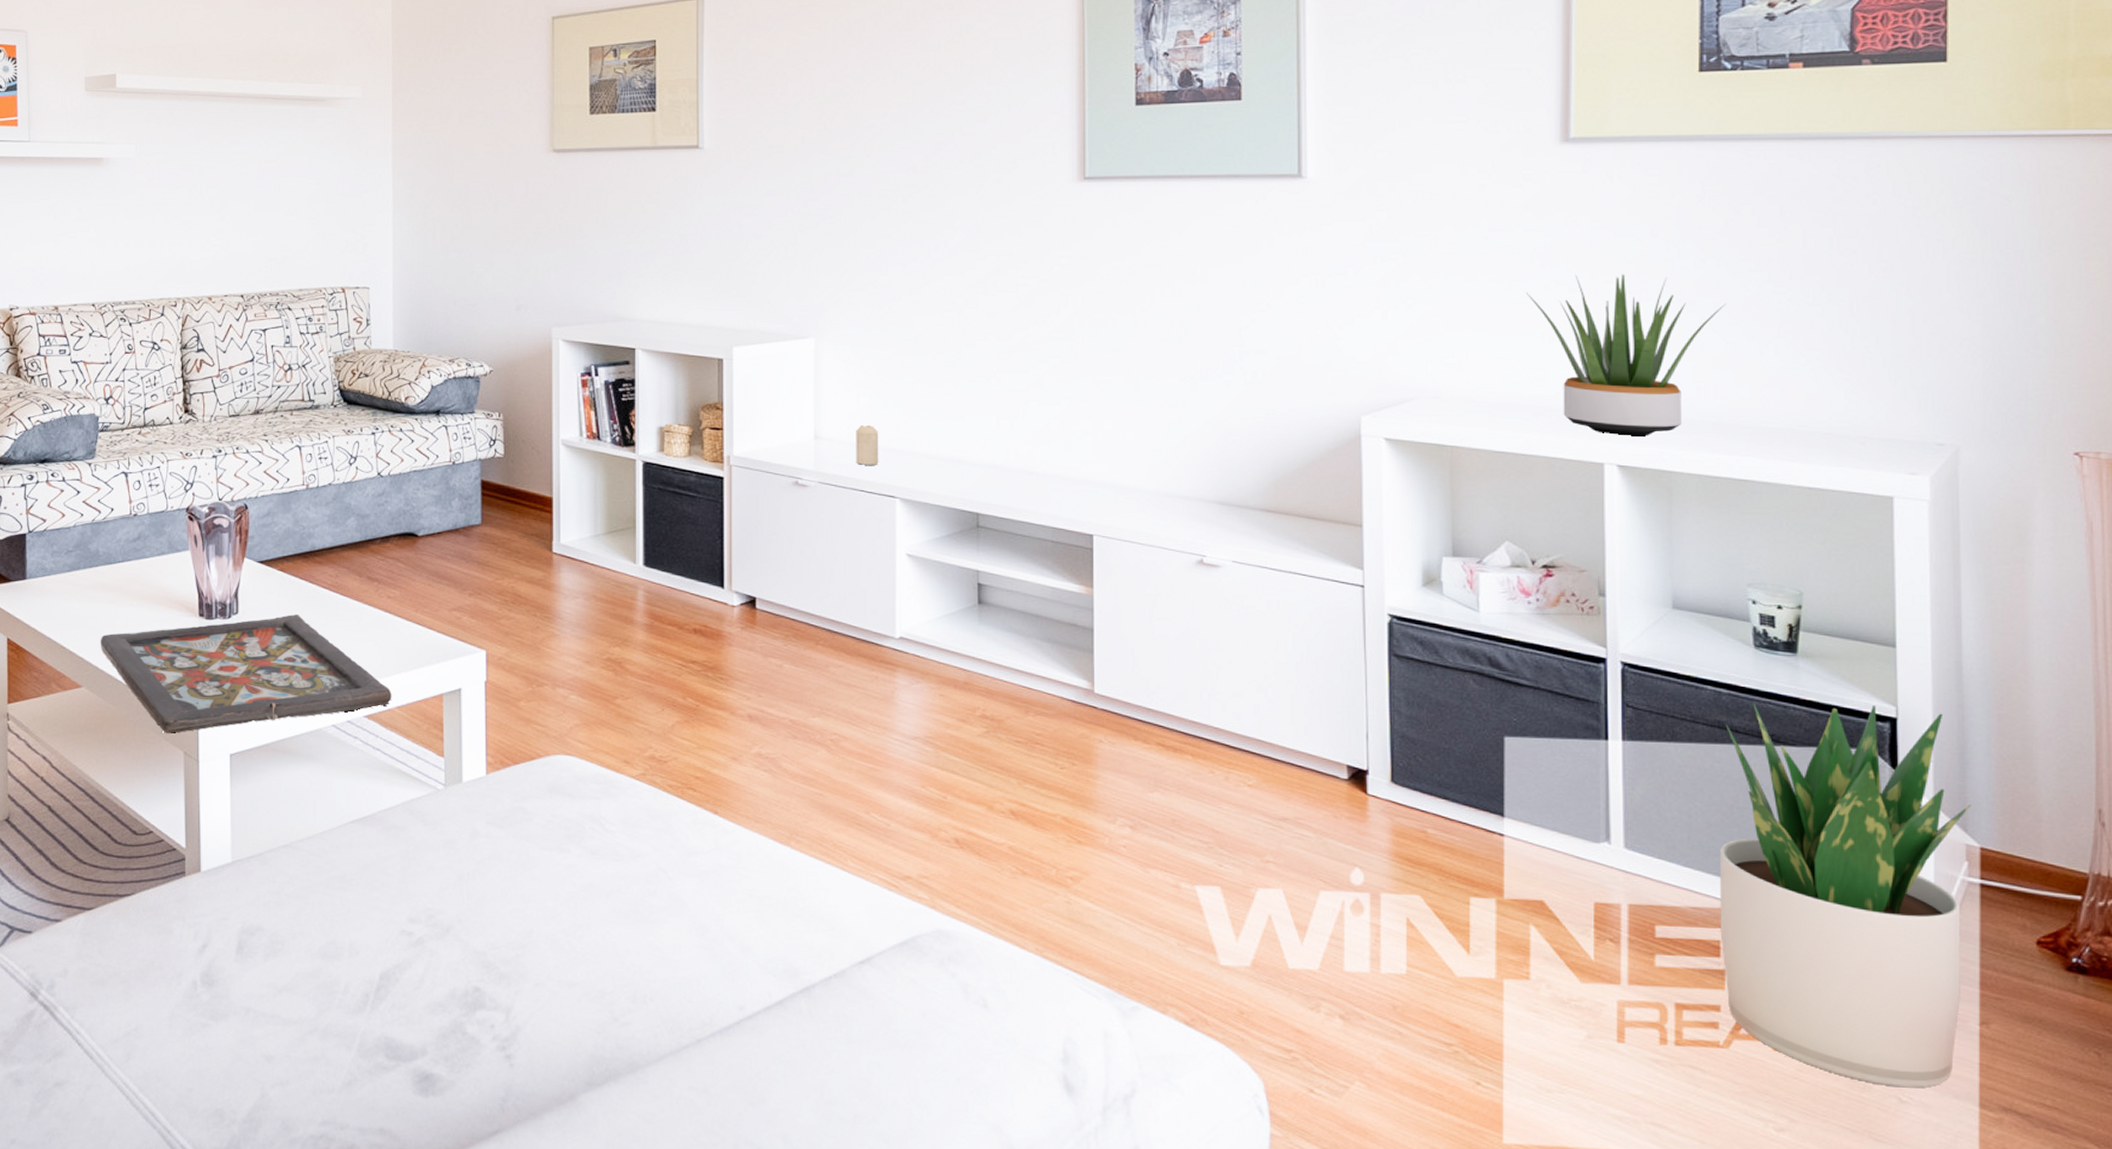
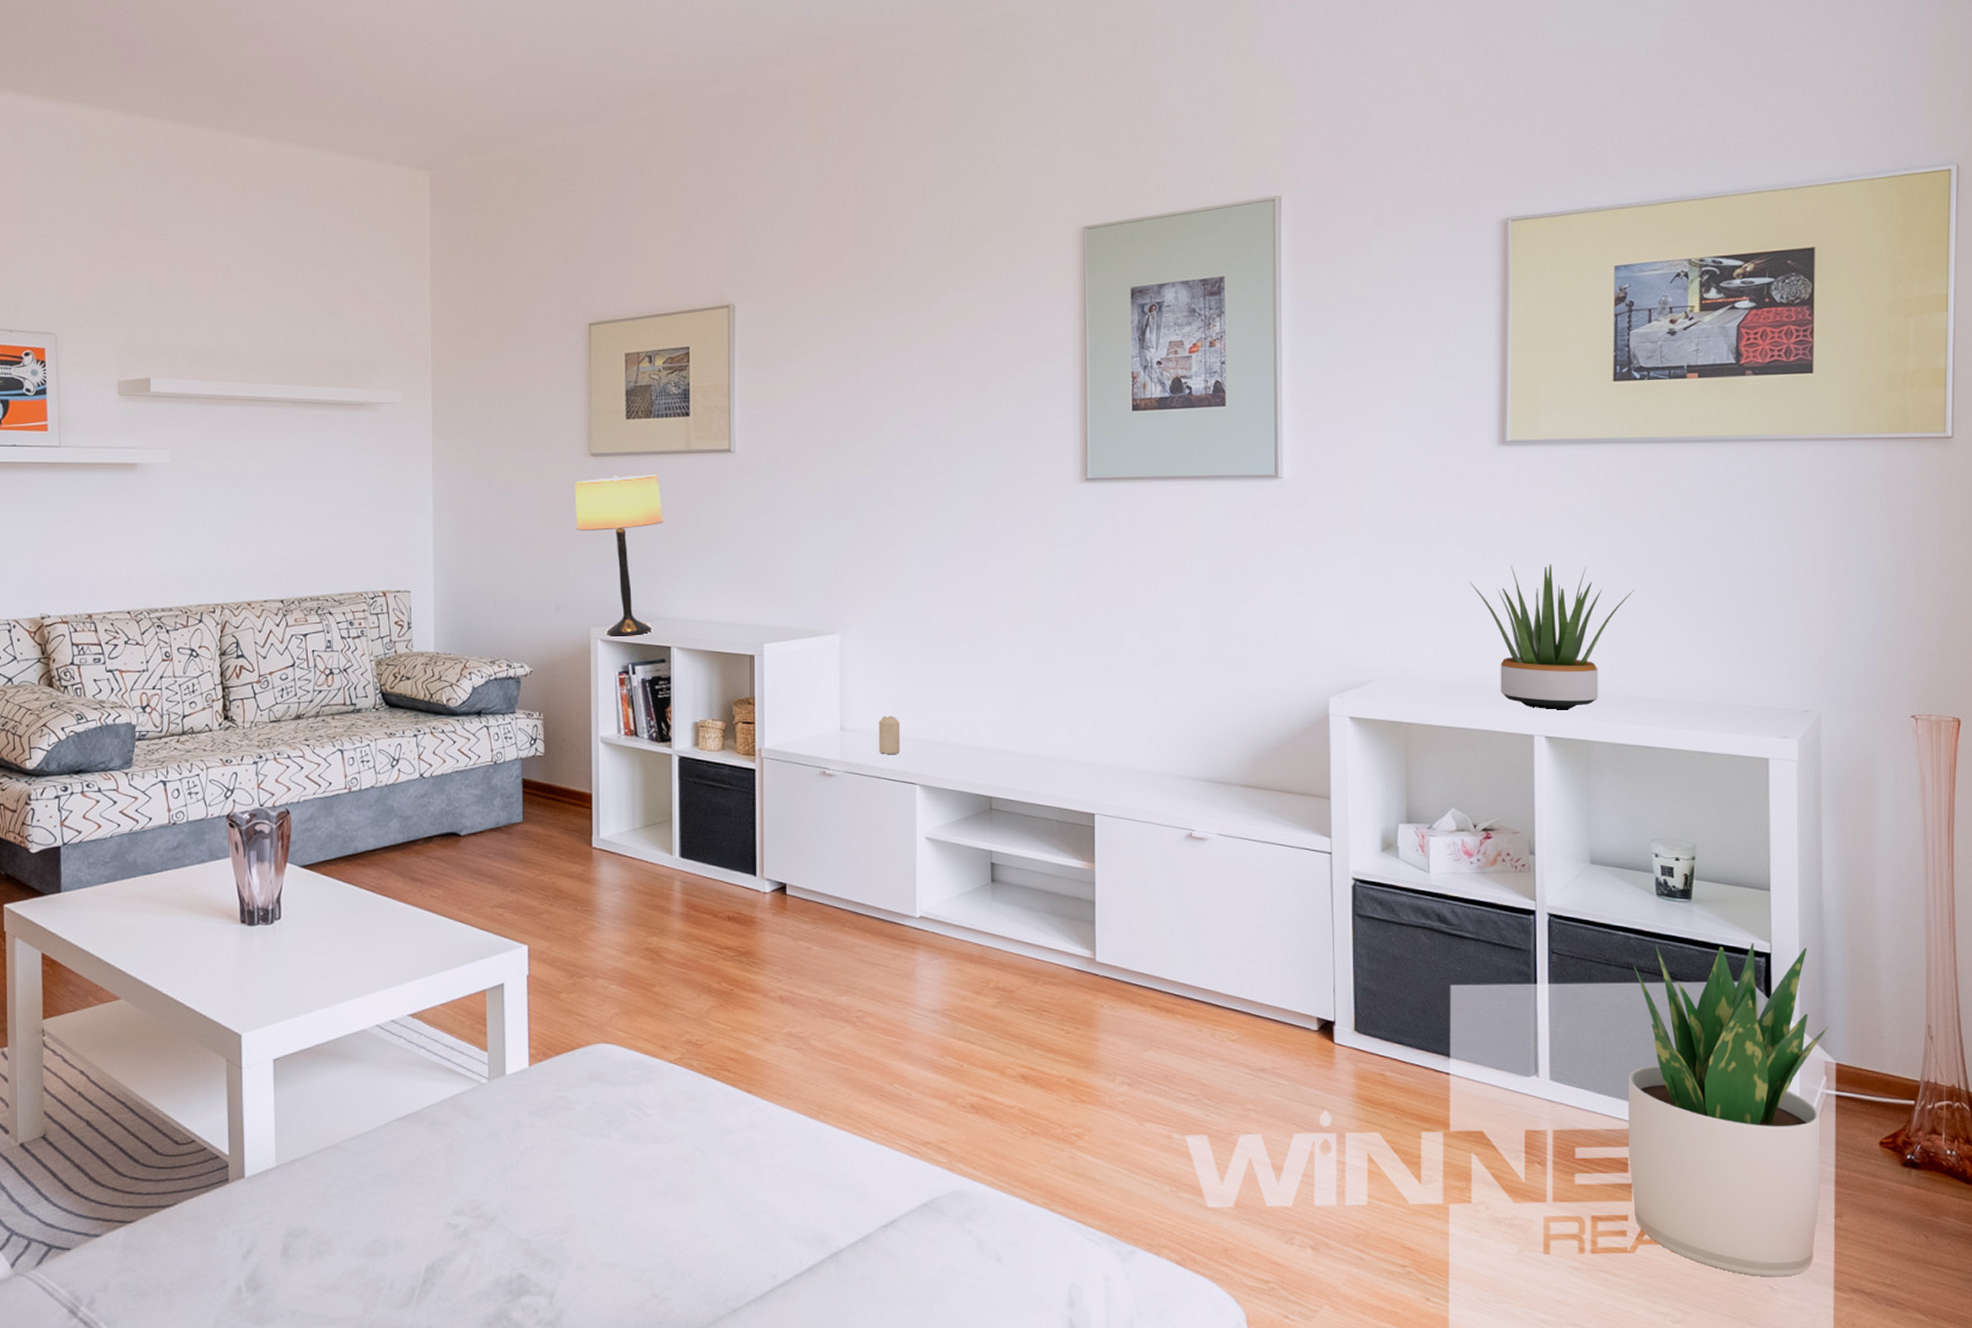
decorative tray: present [100,613,392,734] -> none [139,916,436,1042]
table lamp: none [536,171,628,337] -> present [574,474,663,636]

